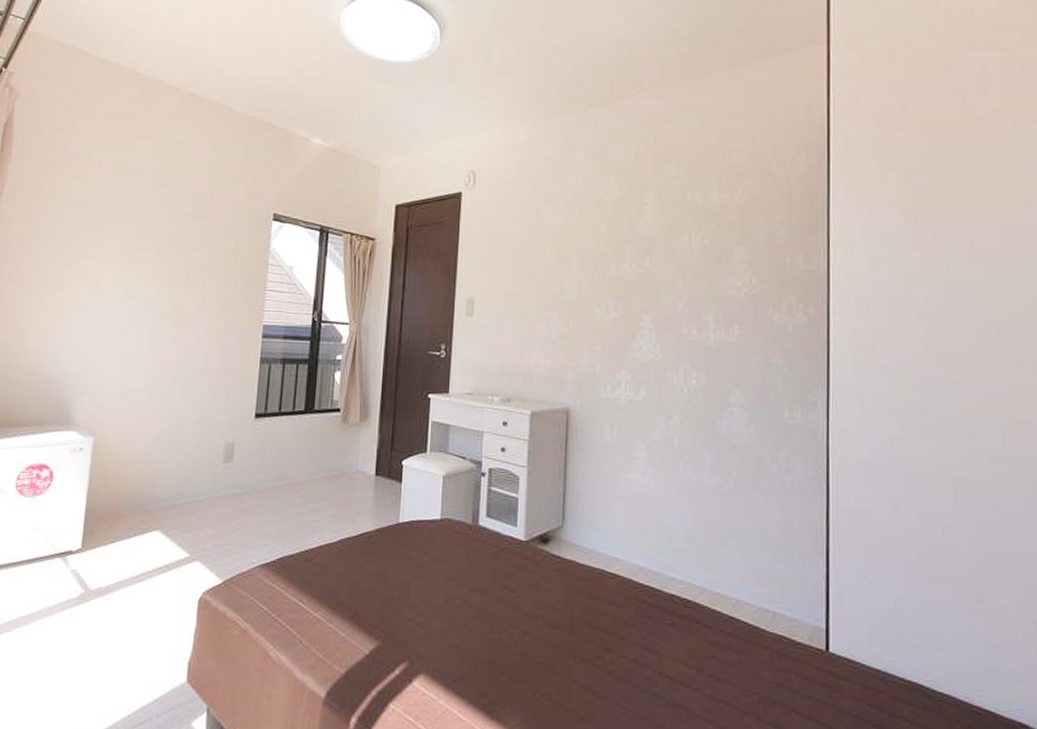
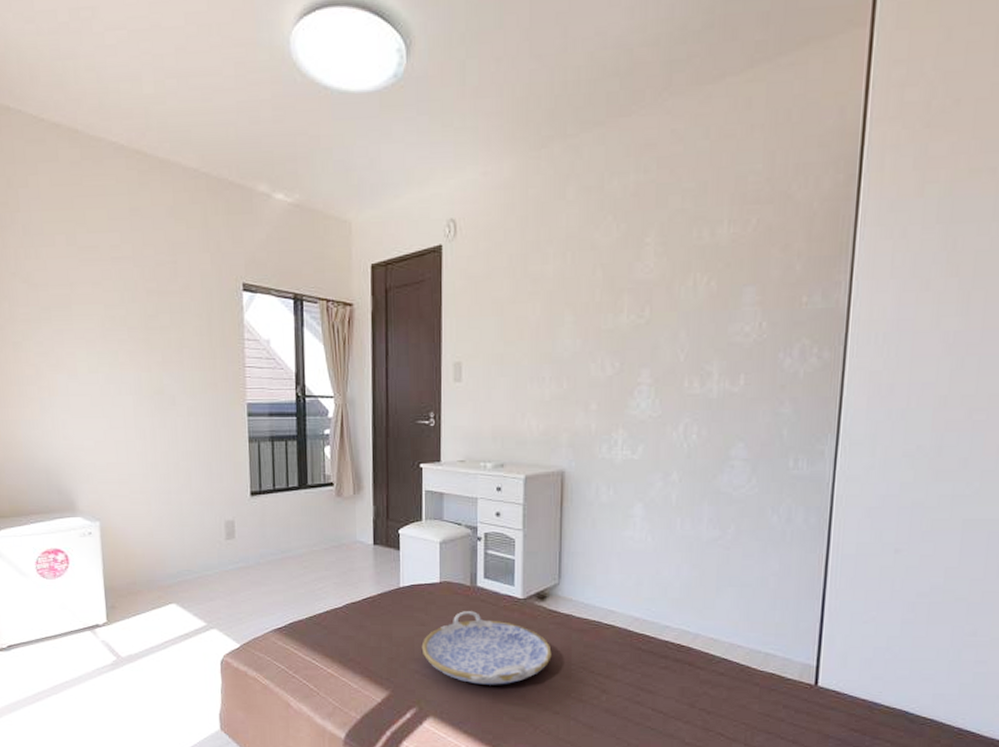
serving tray: none [417,552,554,639] -> present [421,611,552,685]

